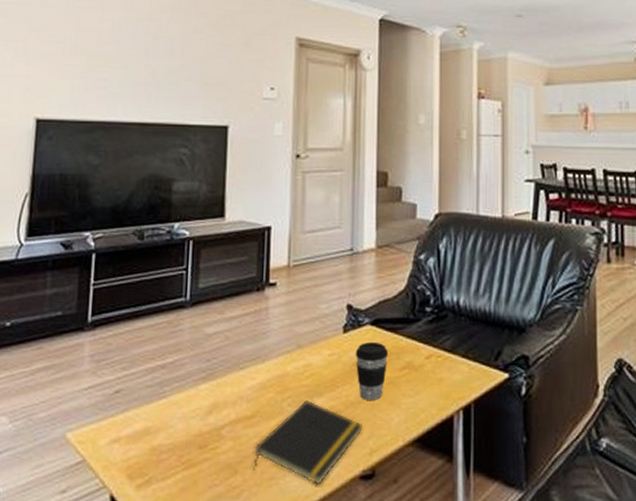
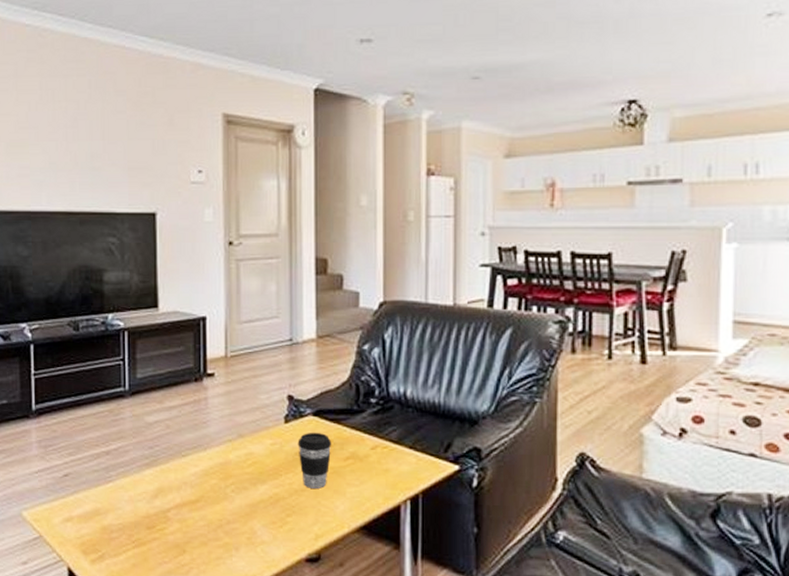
notepad: present [253,400,363,485] -> none [200,487,308,566]

